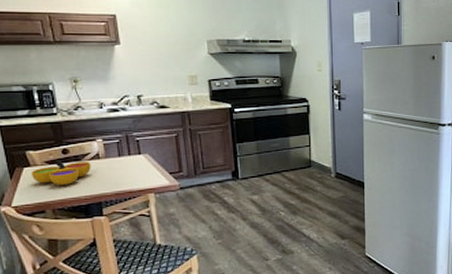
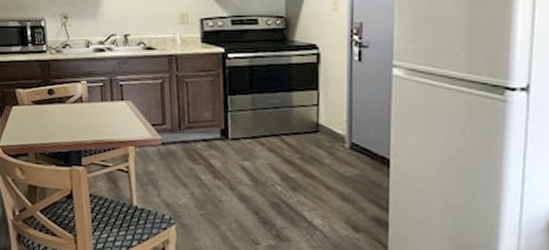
decorative bowl: present [31,160,91,186] -> none [18,101,74,129]

